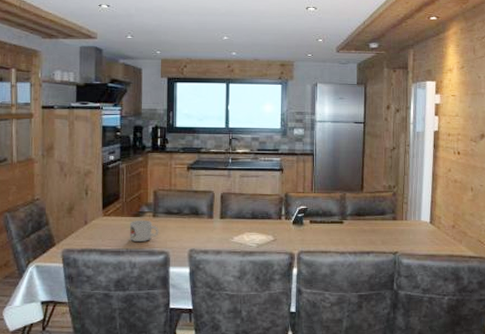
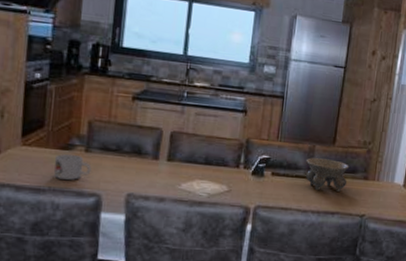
bowl: none [339,205,378,233] -> present [306,157,349,192]

